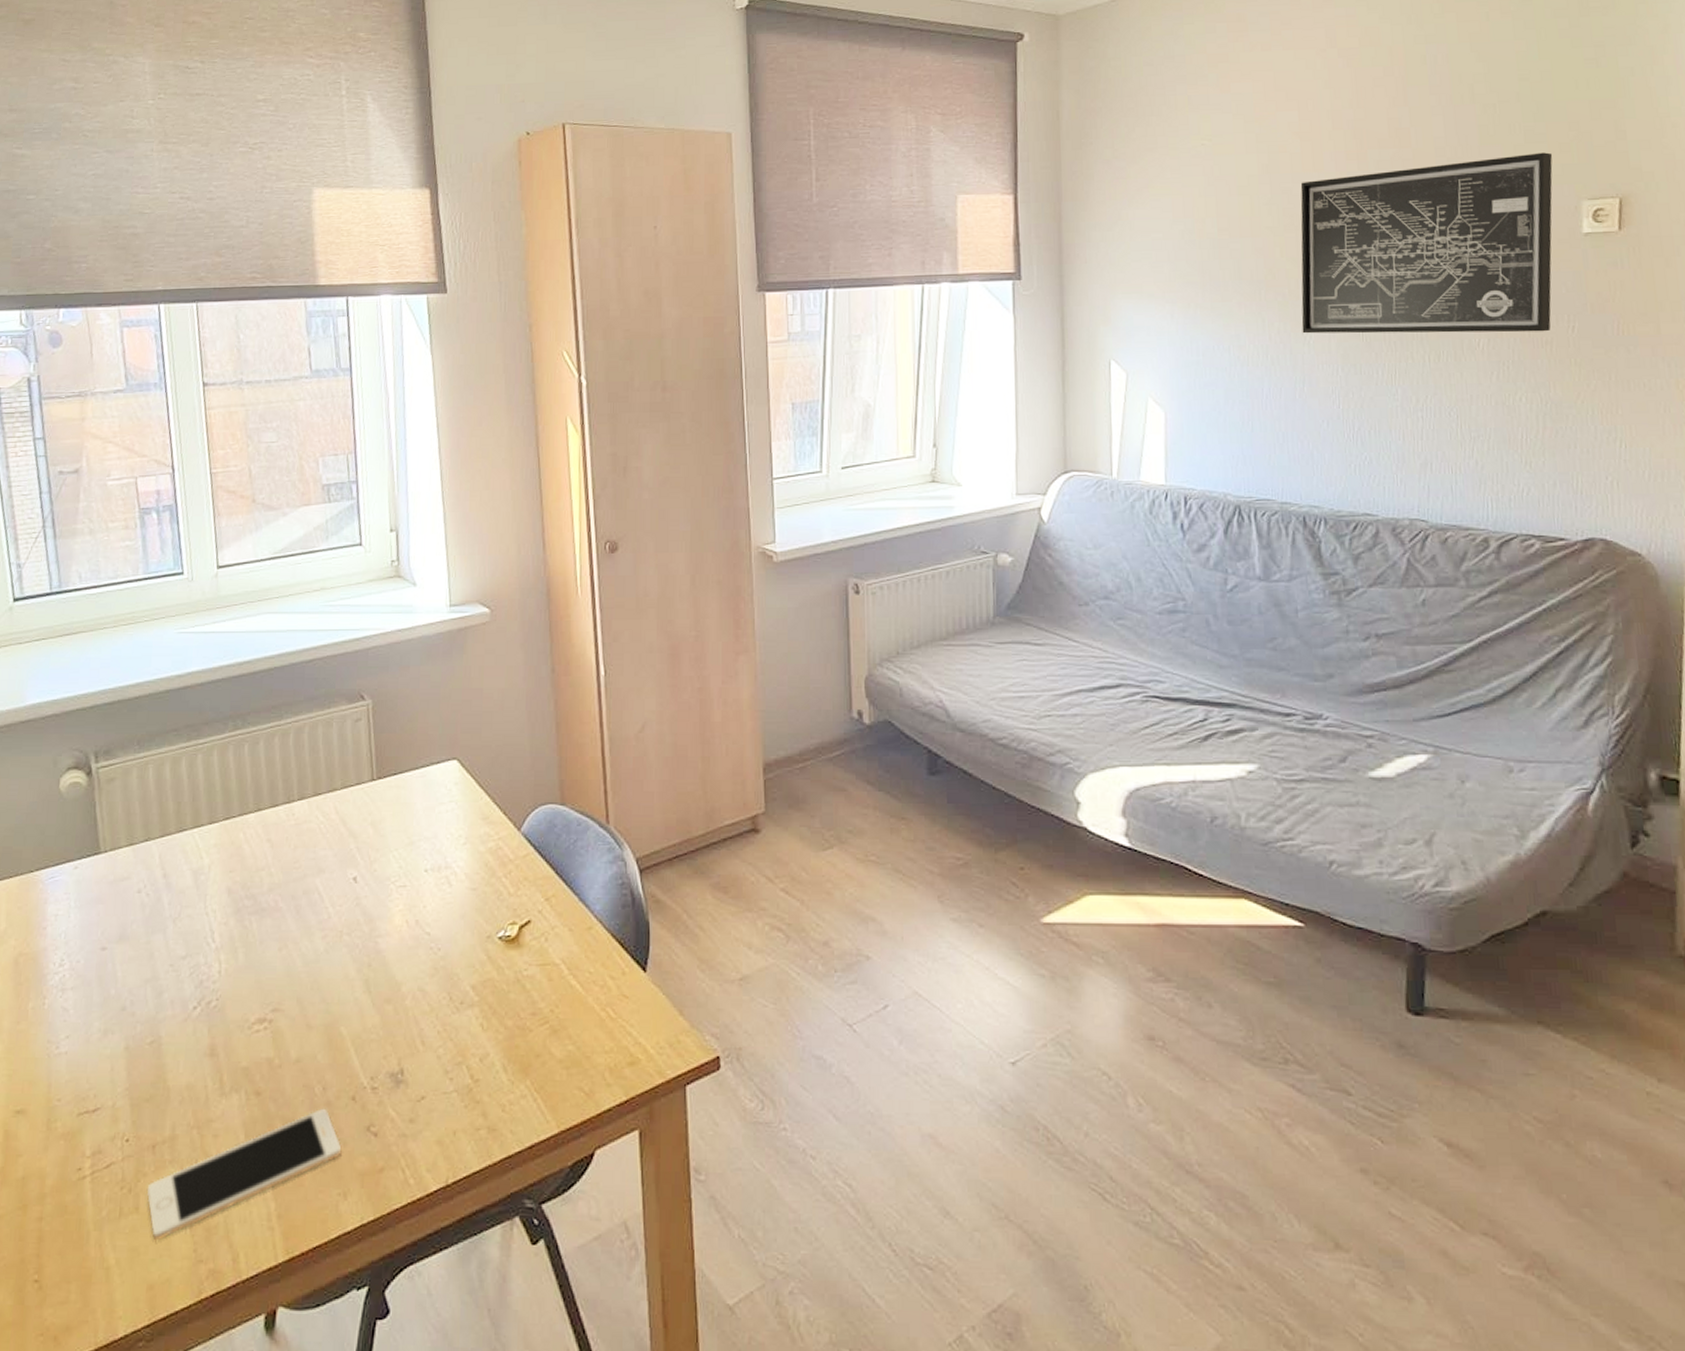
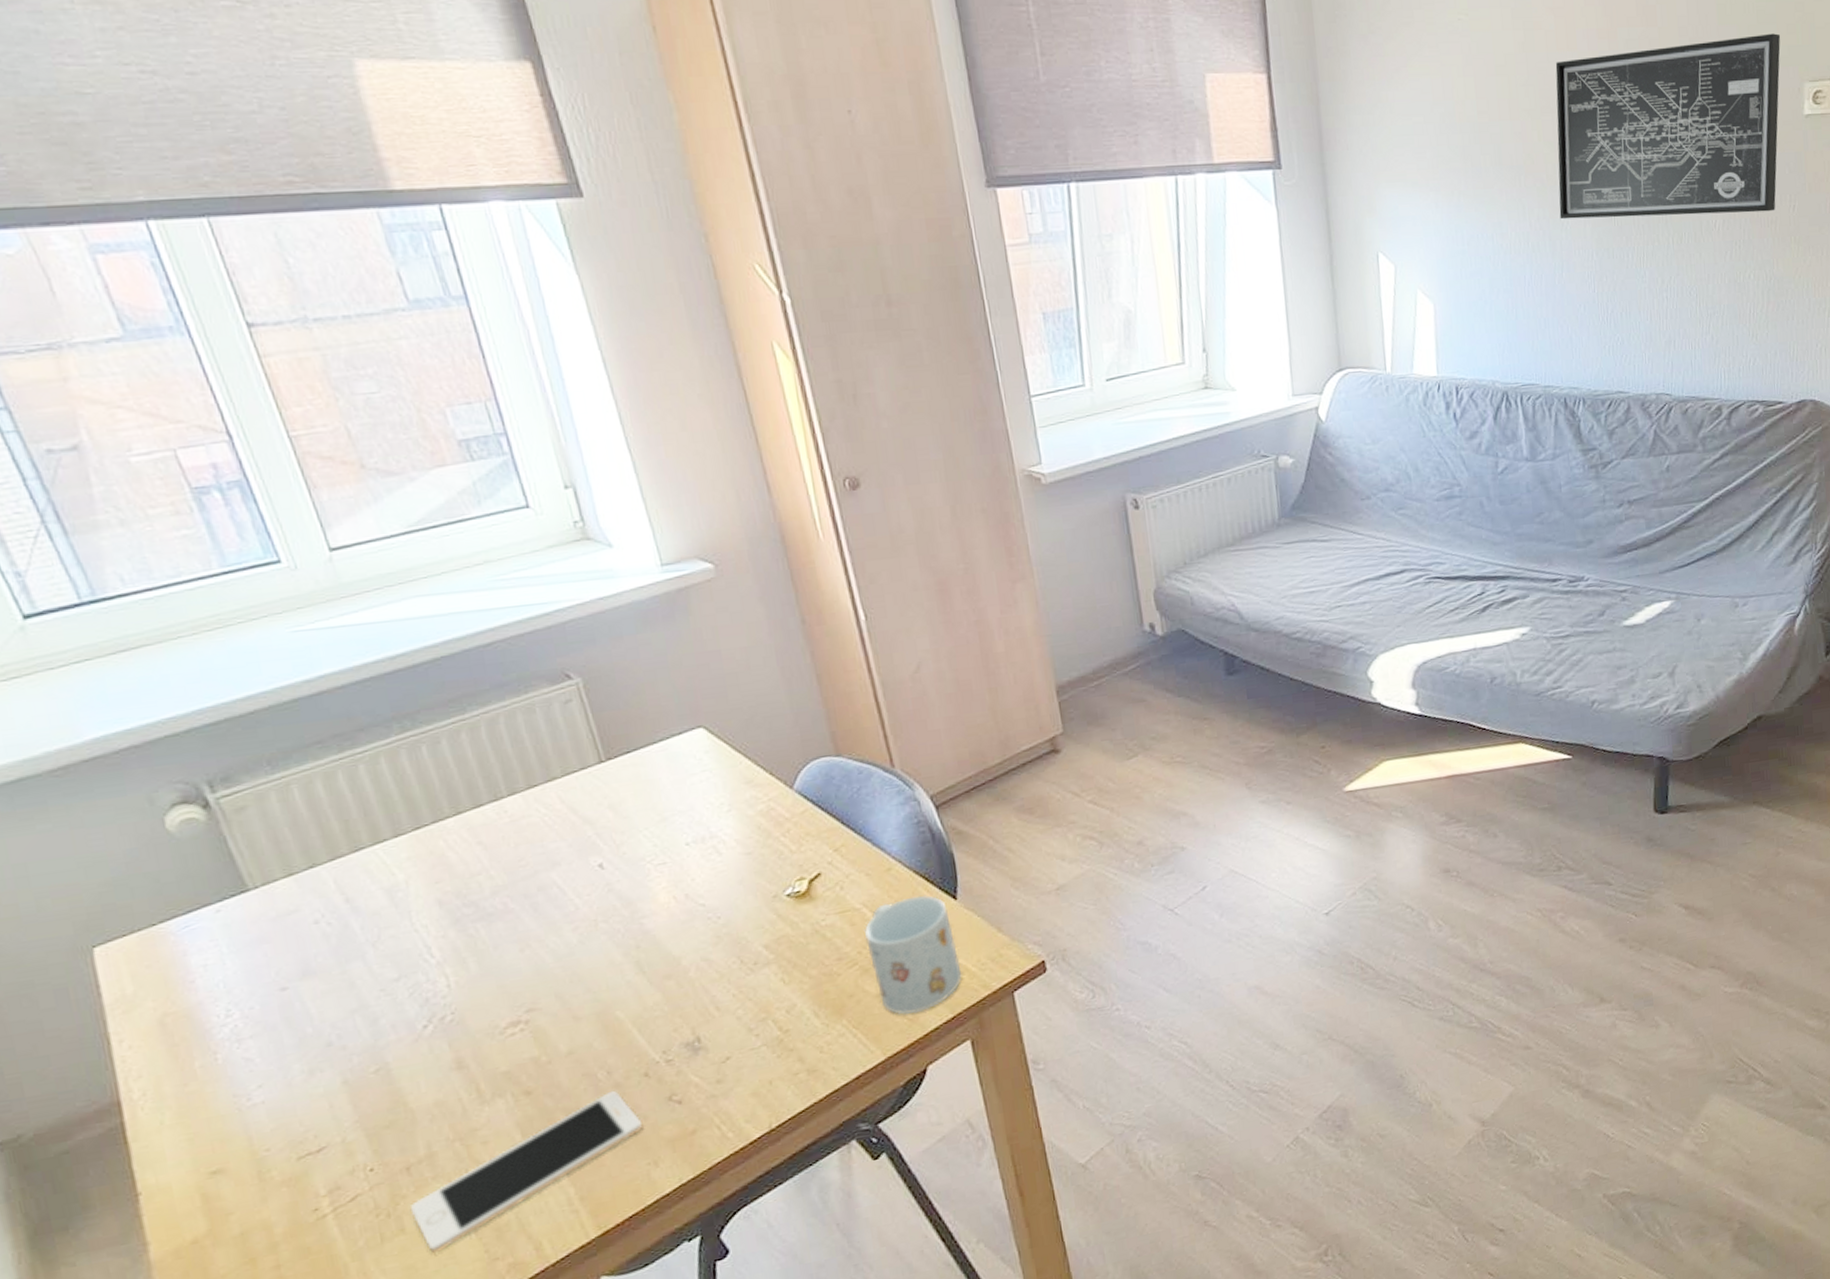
mug: none [559,961,641,1089] -> present [865,895,962,1014]

